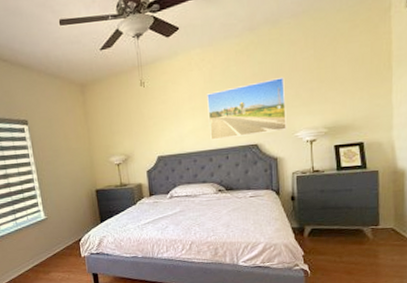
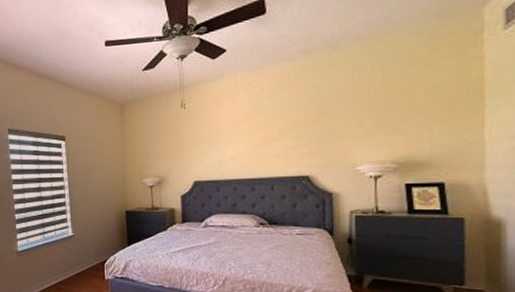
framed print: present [207,77,286,140] -> none [253,104,346,168]

